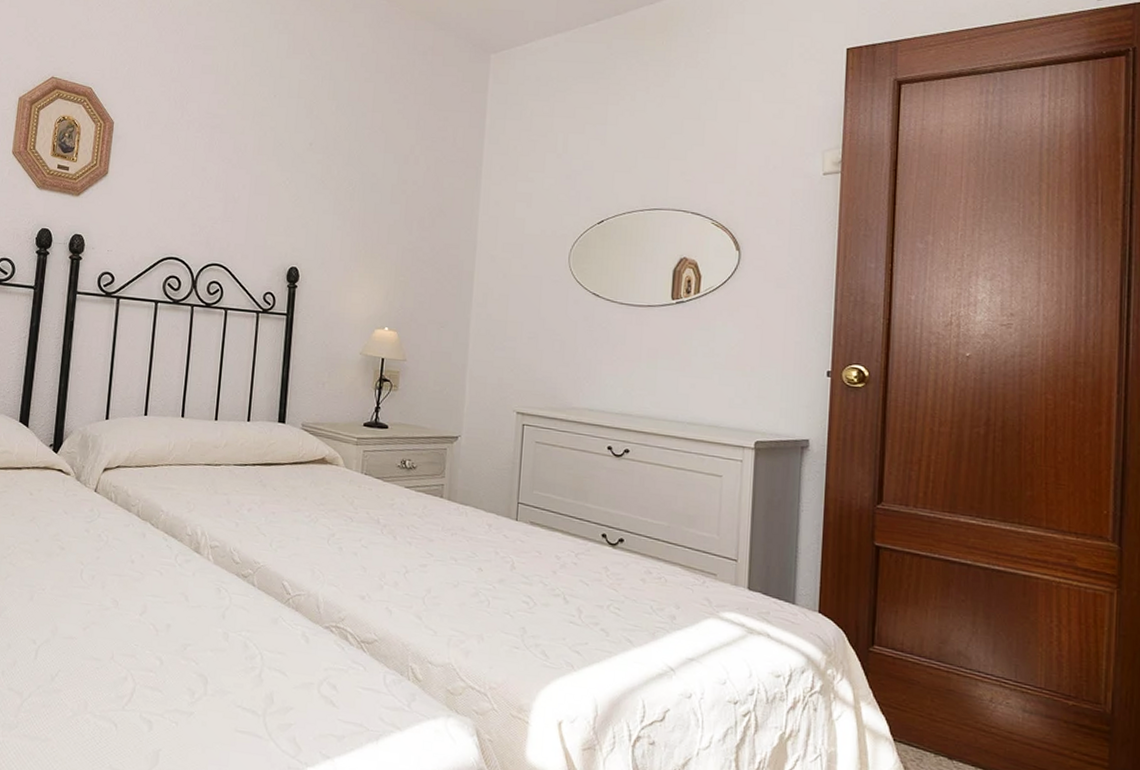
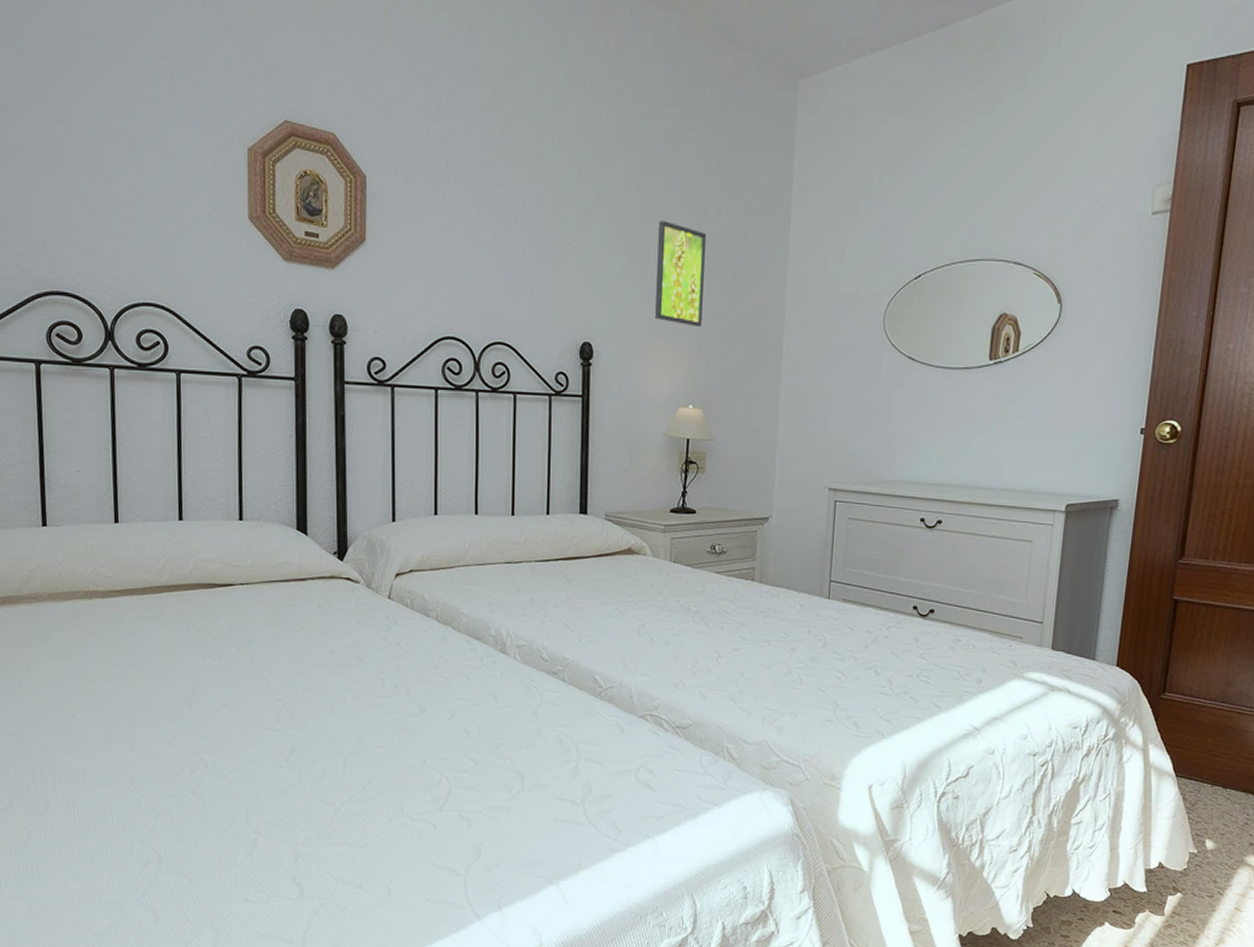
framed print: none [357,166,406,258] -> present [655,221,707,327]

